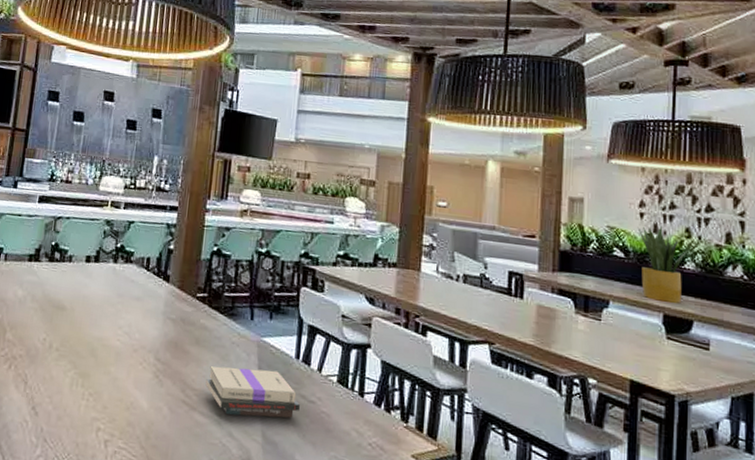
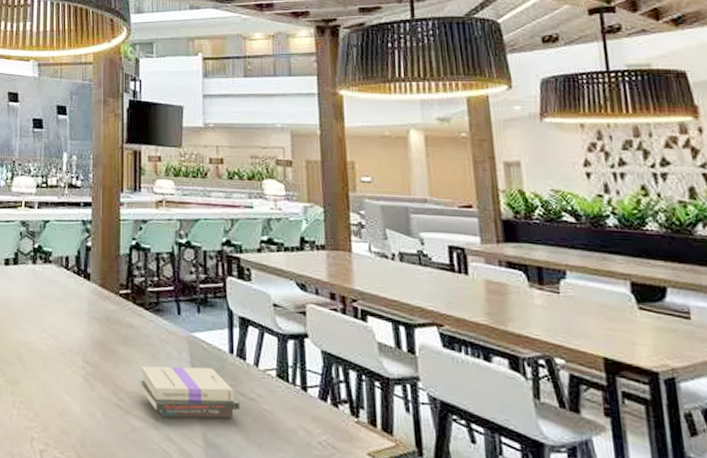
planter: present [637,225,689,304] -> none [585,185,649,269]

